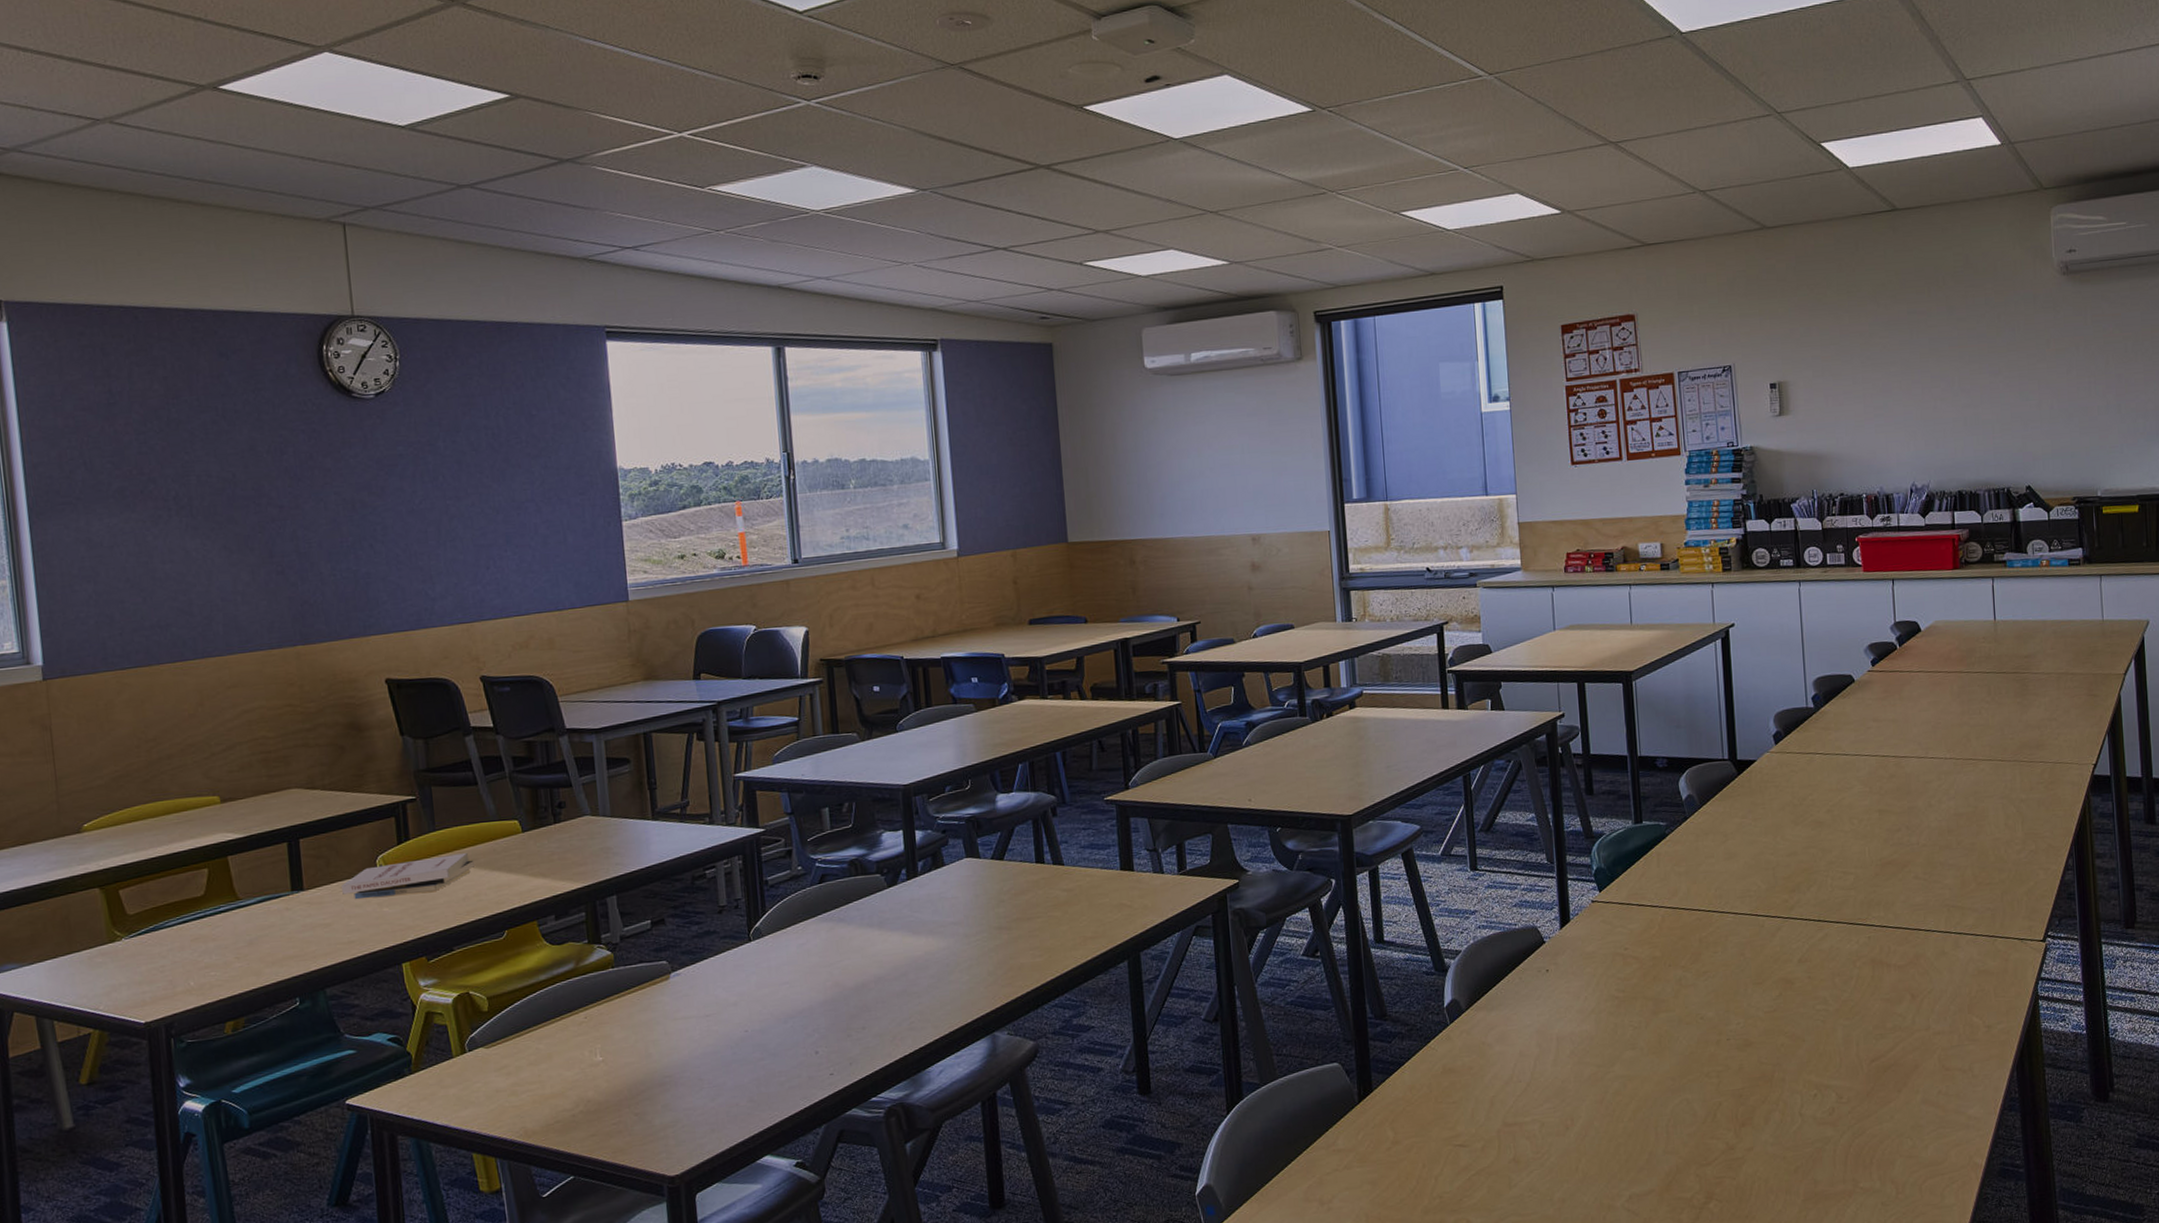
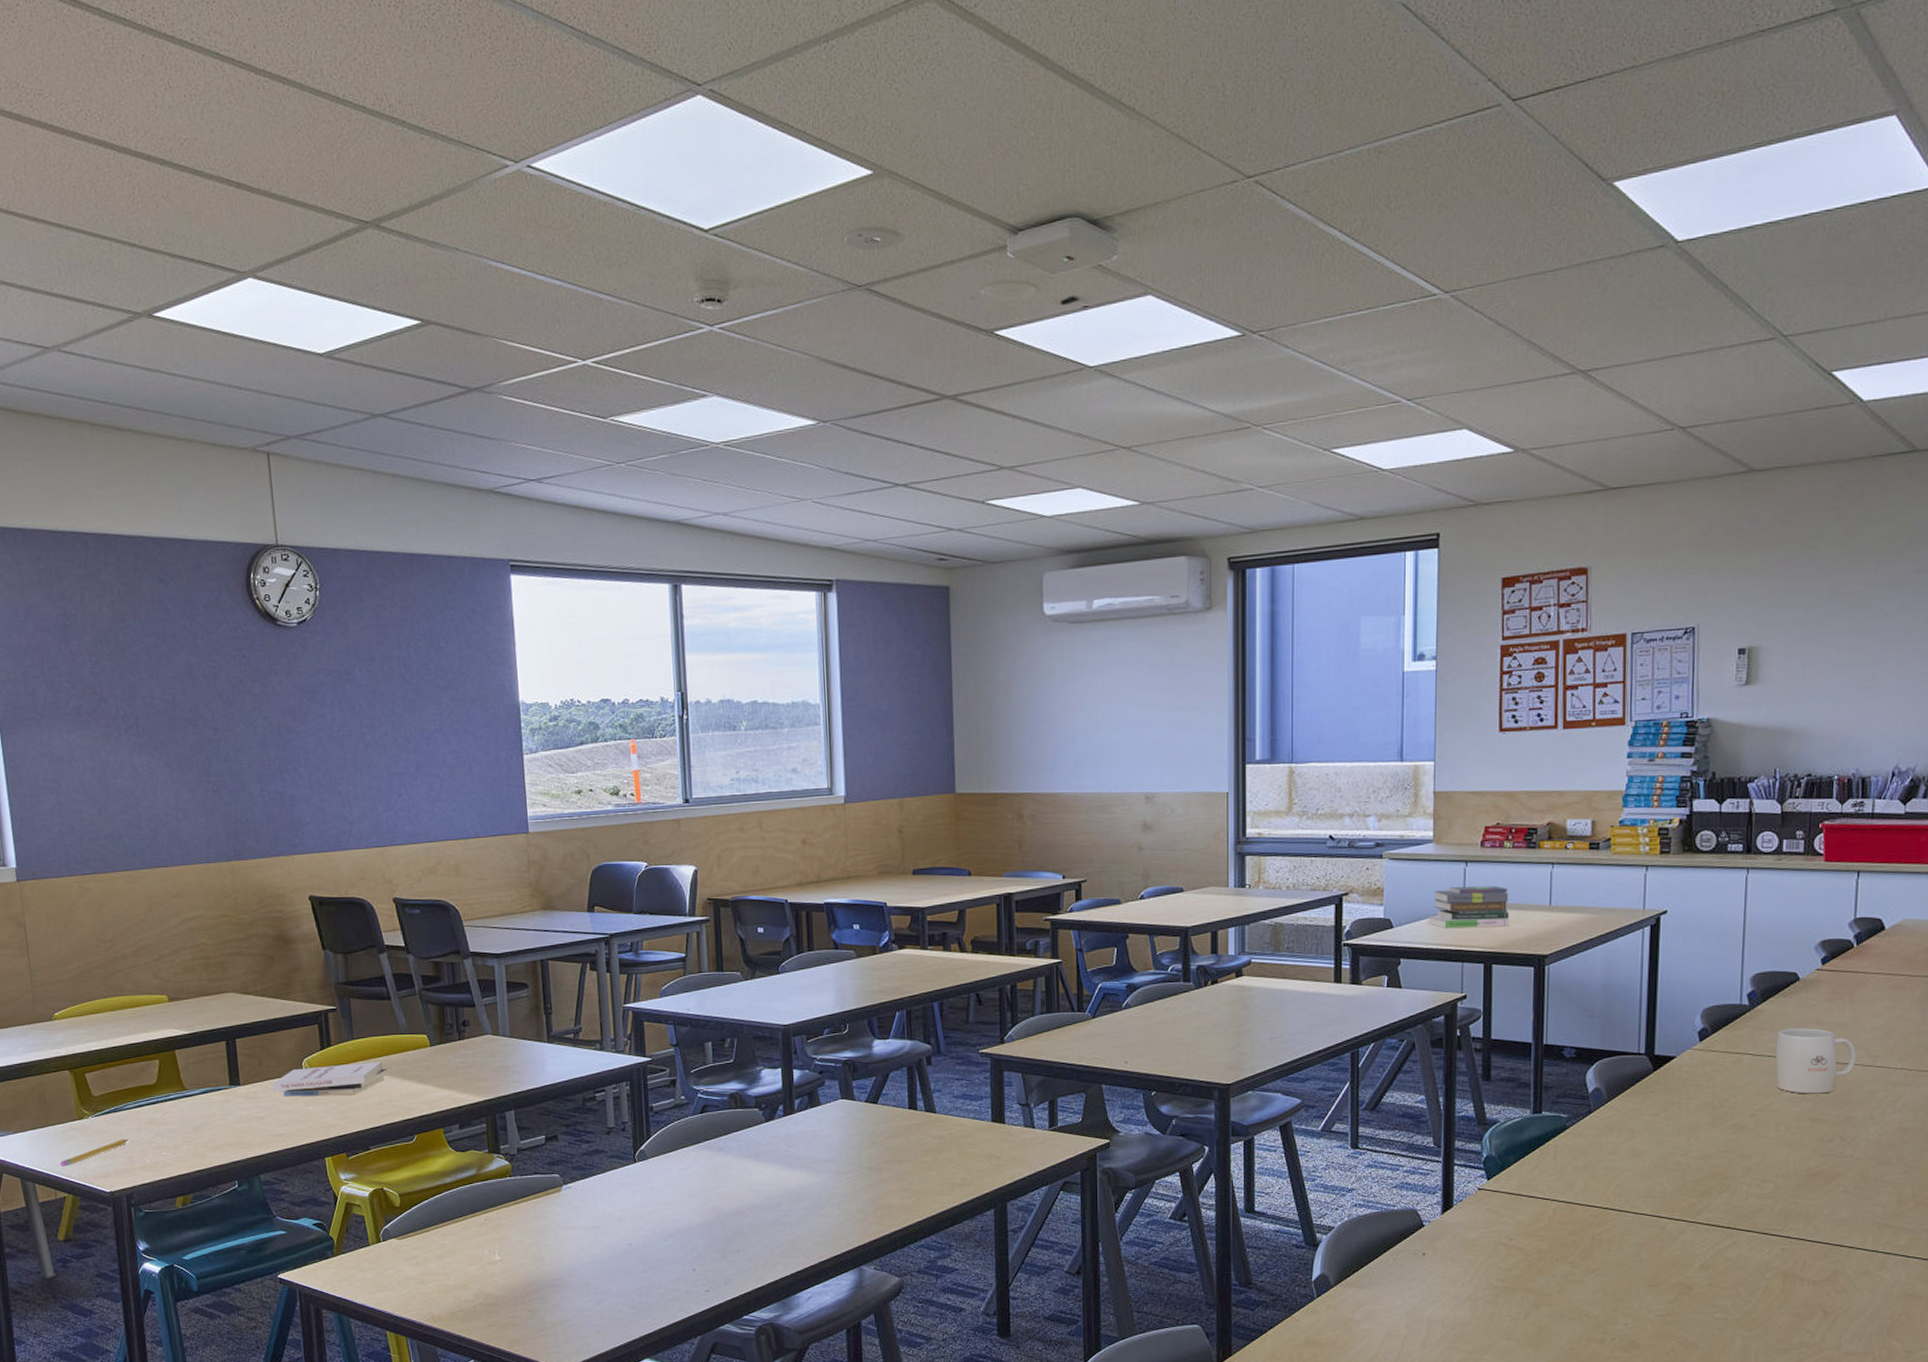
pencil: none [86,960,170,998] -> present [61,1138,129,1167]
books: none [1522,608,1596,651] -> present [1428,886,1509,929]
mug: none [1841,725,1911,788] -> present [1775,1028,1857,1094]

